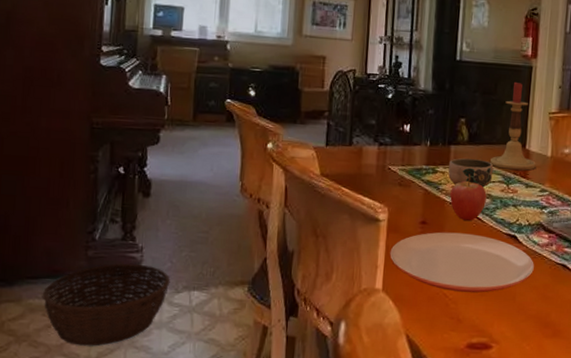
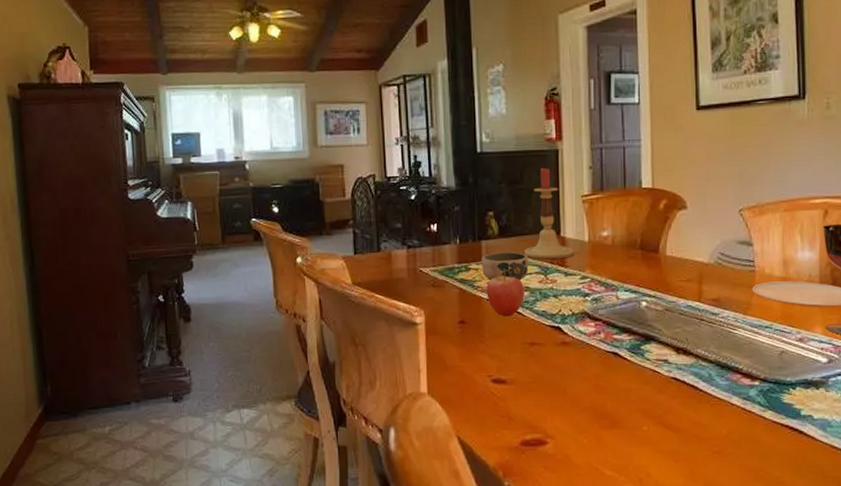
basket: present [42,263,171,346] -> none [103,387,220,469]
plate: present [390,232,534,293] -> none [431,329,583,389]

